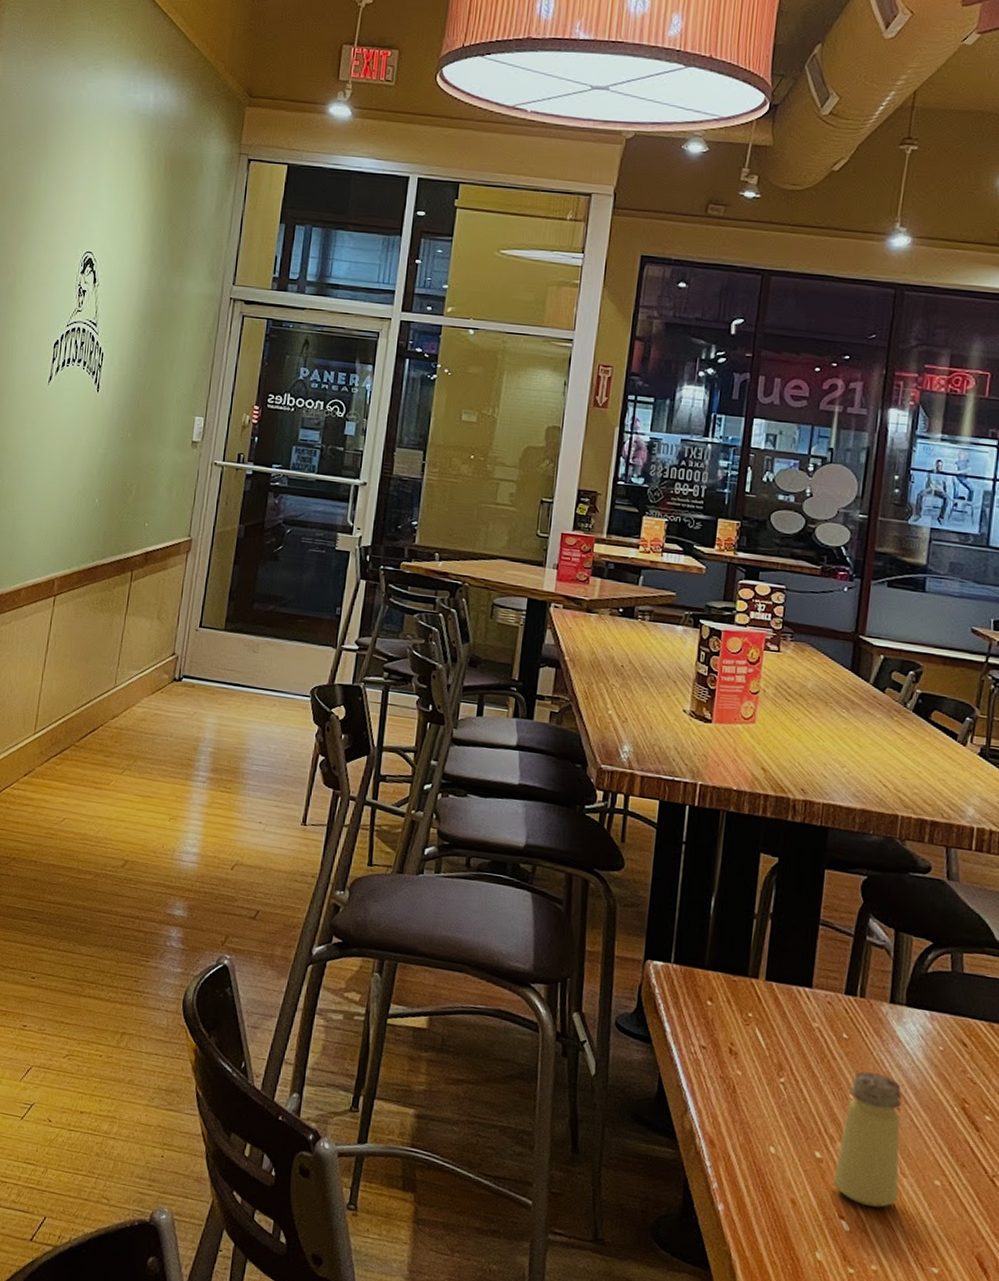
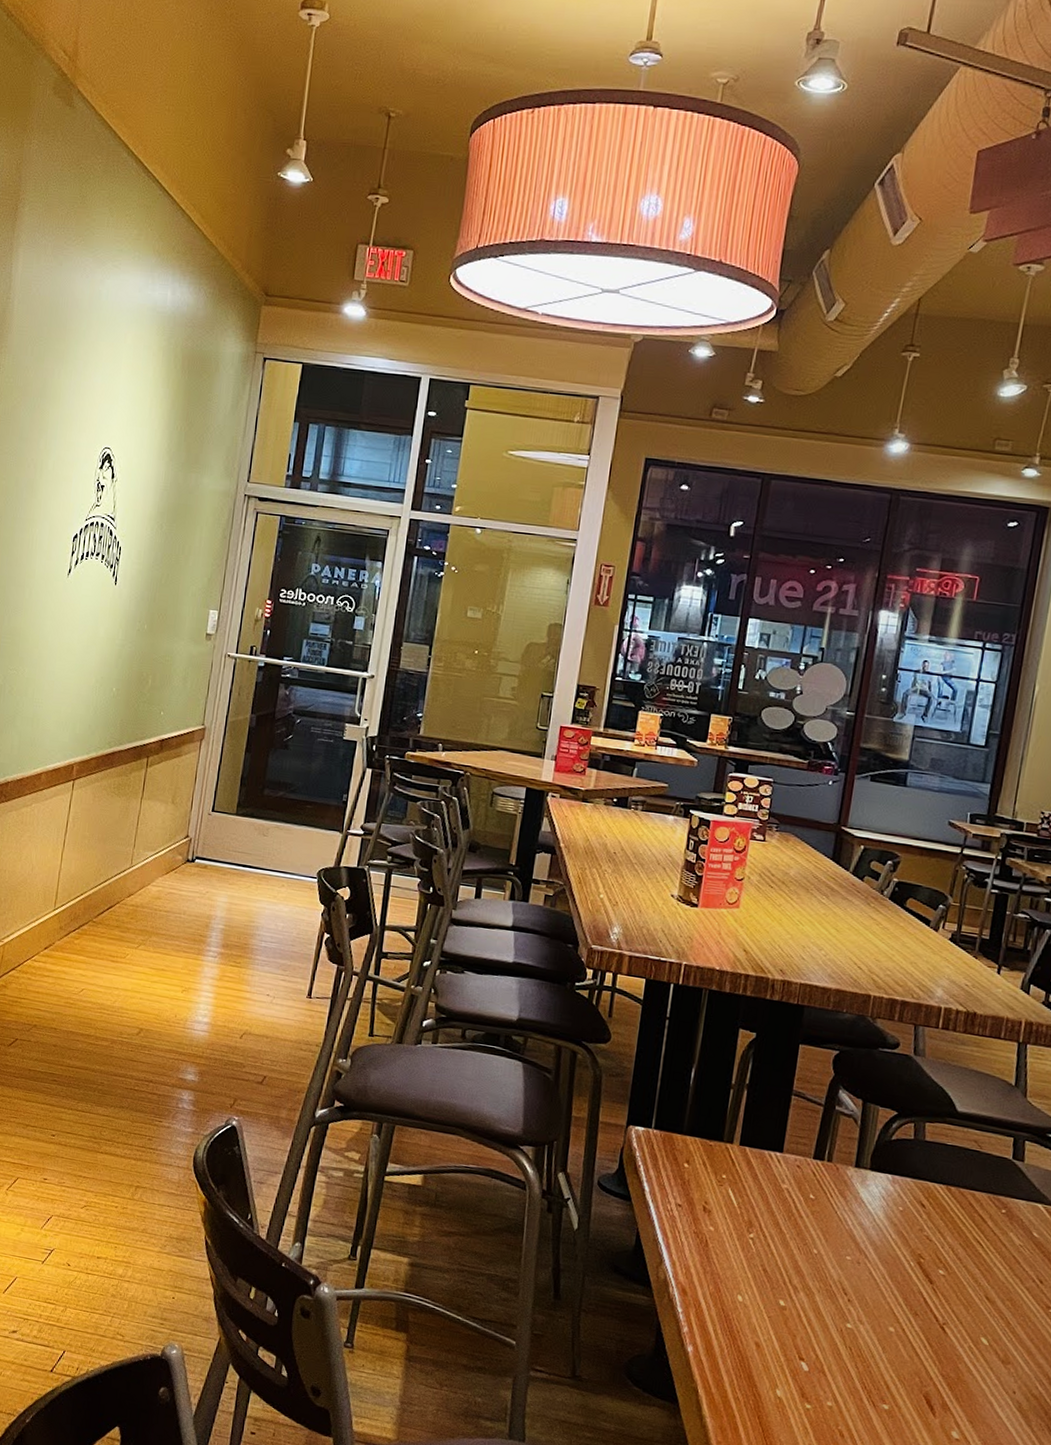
saltshaker: present [832,1071,902,1208] -> none [795,1228,863,1351]

